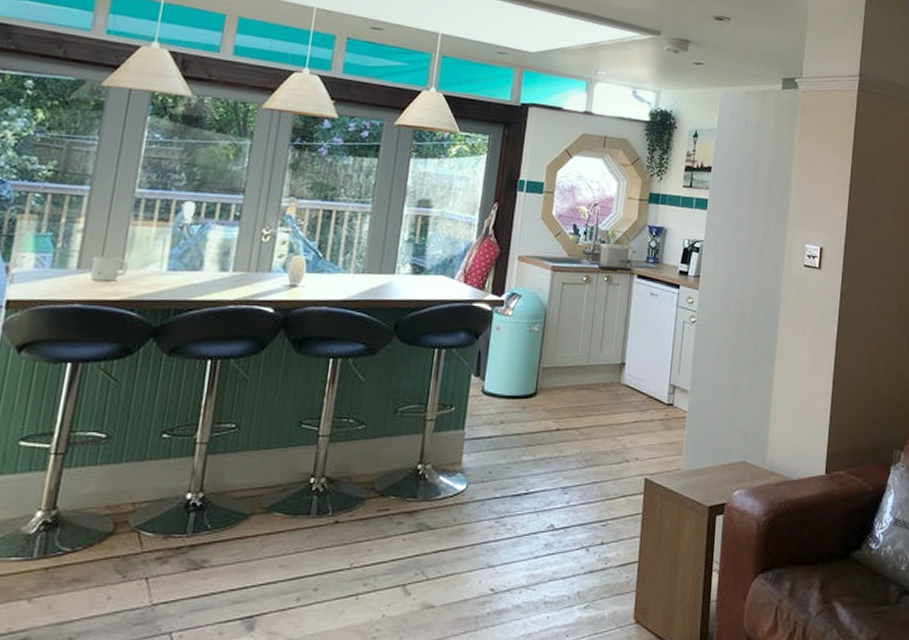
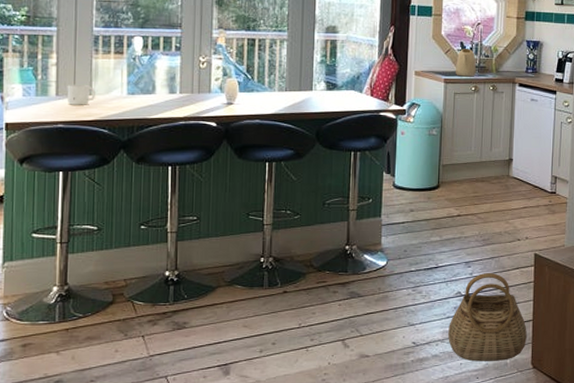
basket: none [534,502,631,614] -> present [448,273,527,362]
kettle: none [565,231,590,265] -> present [456,48,476,77]
toaster: present [597,243,636,272] -> none [484,58,516,81]

